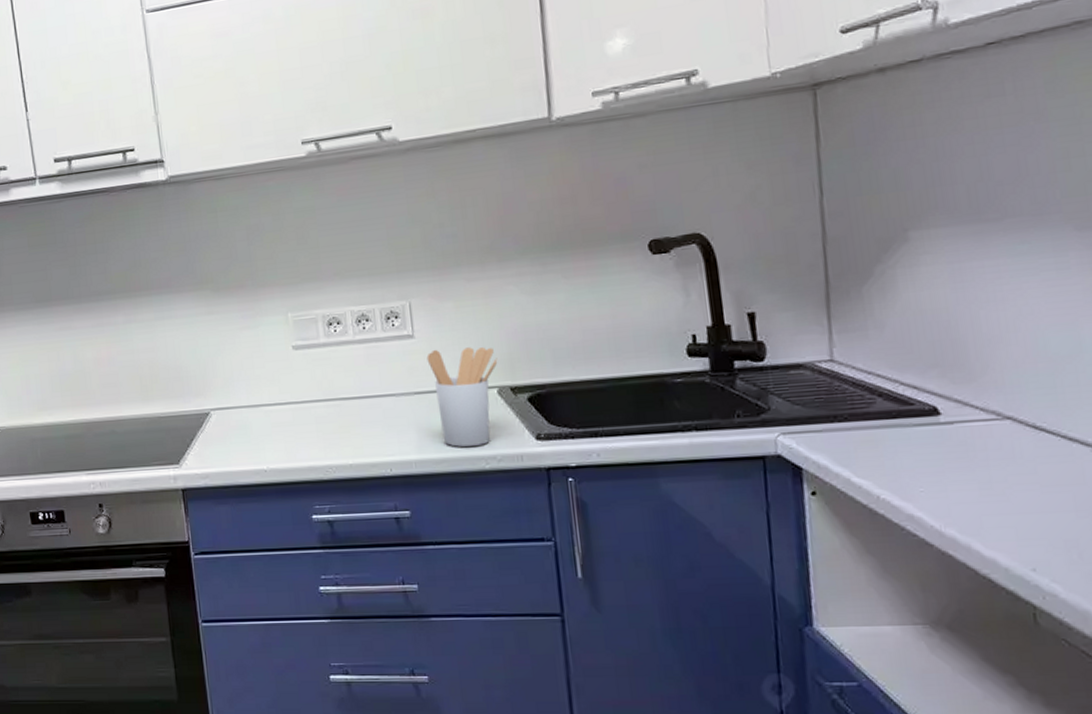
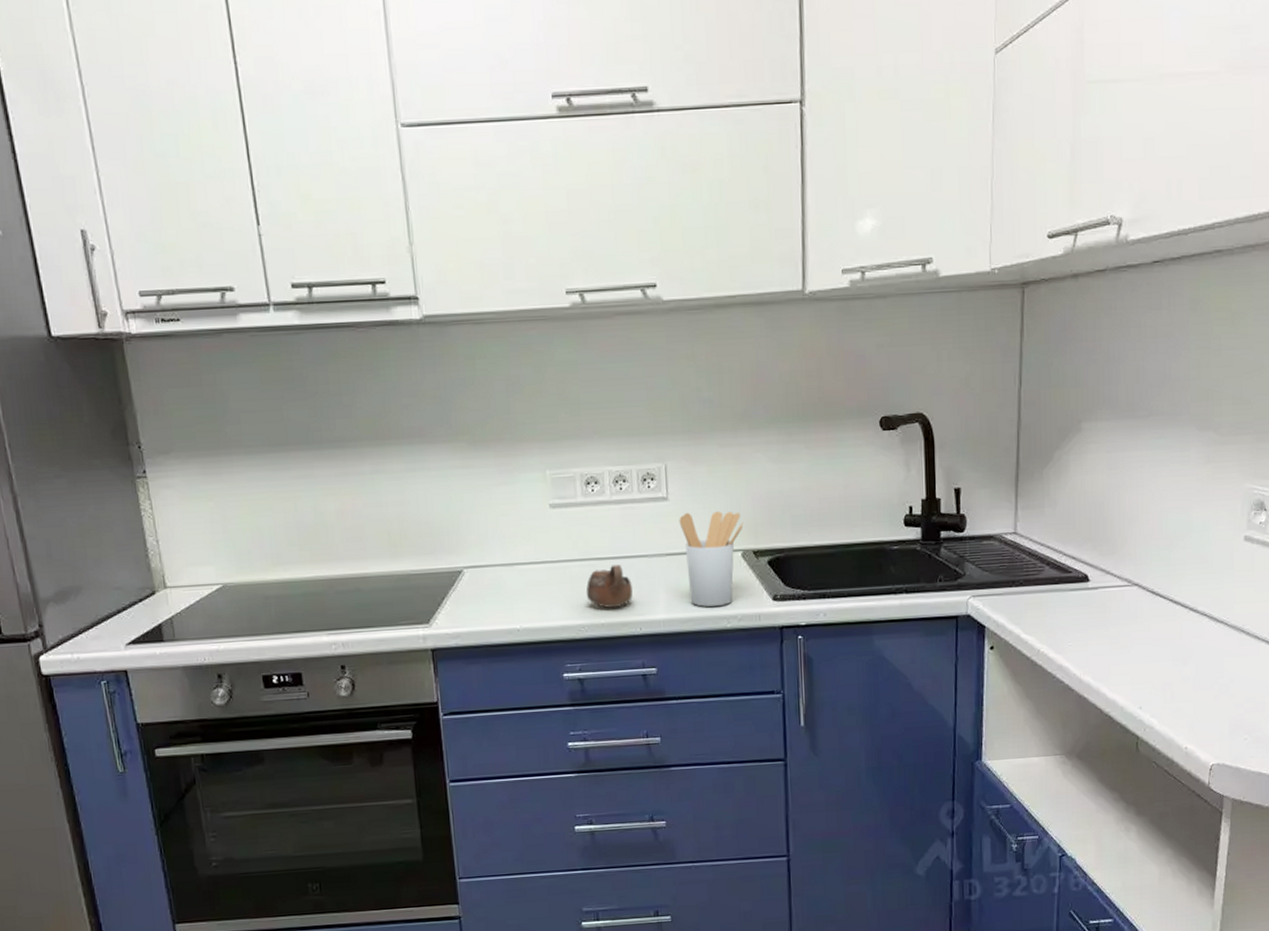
cup: none [332,404,381,448] -> present [586,564,633,608]

